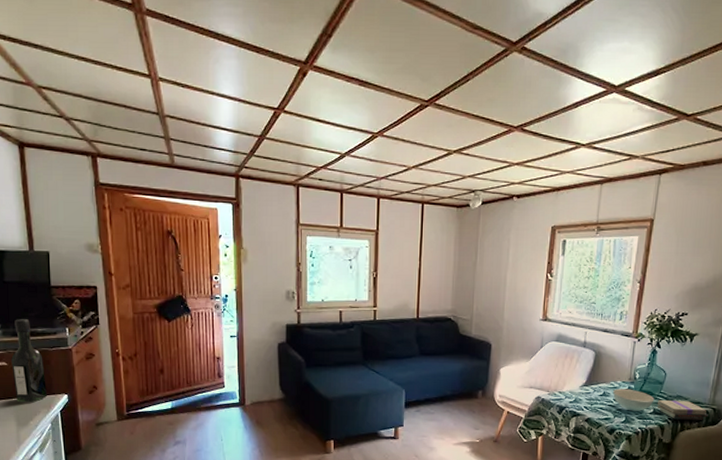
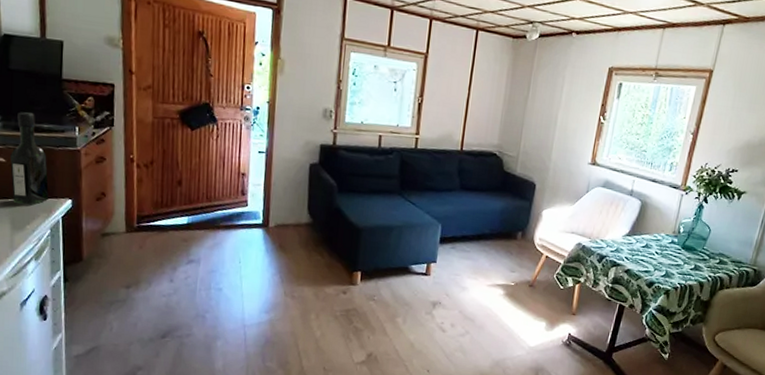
bowl: present [613,388,655,411] -> none [655,241,697,267]
books: present [657,400,708,420] -> none [698,256,749,280]

